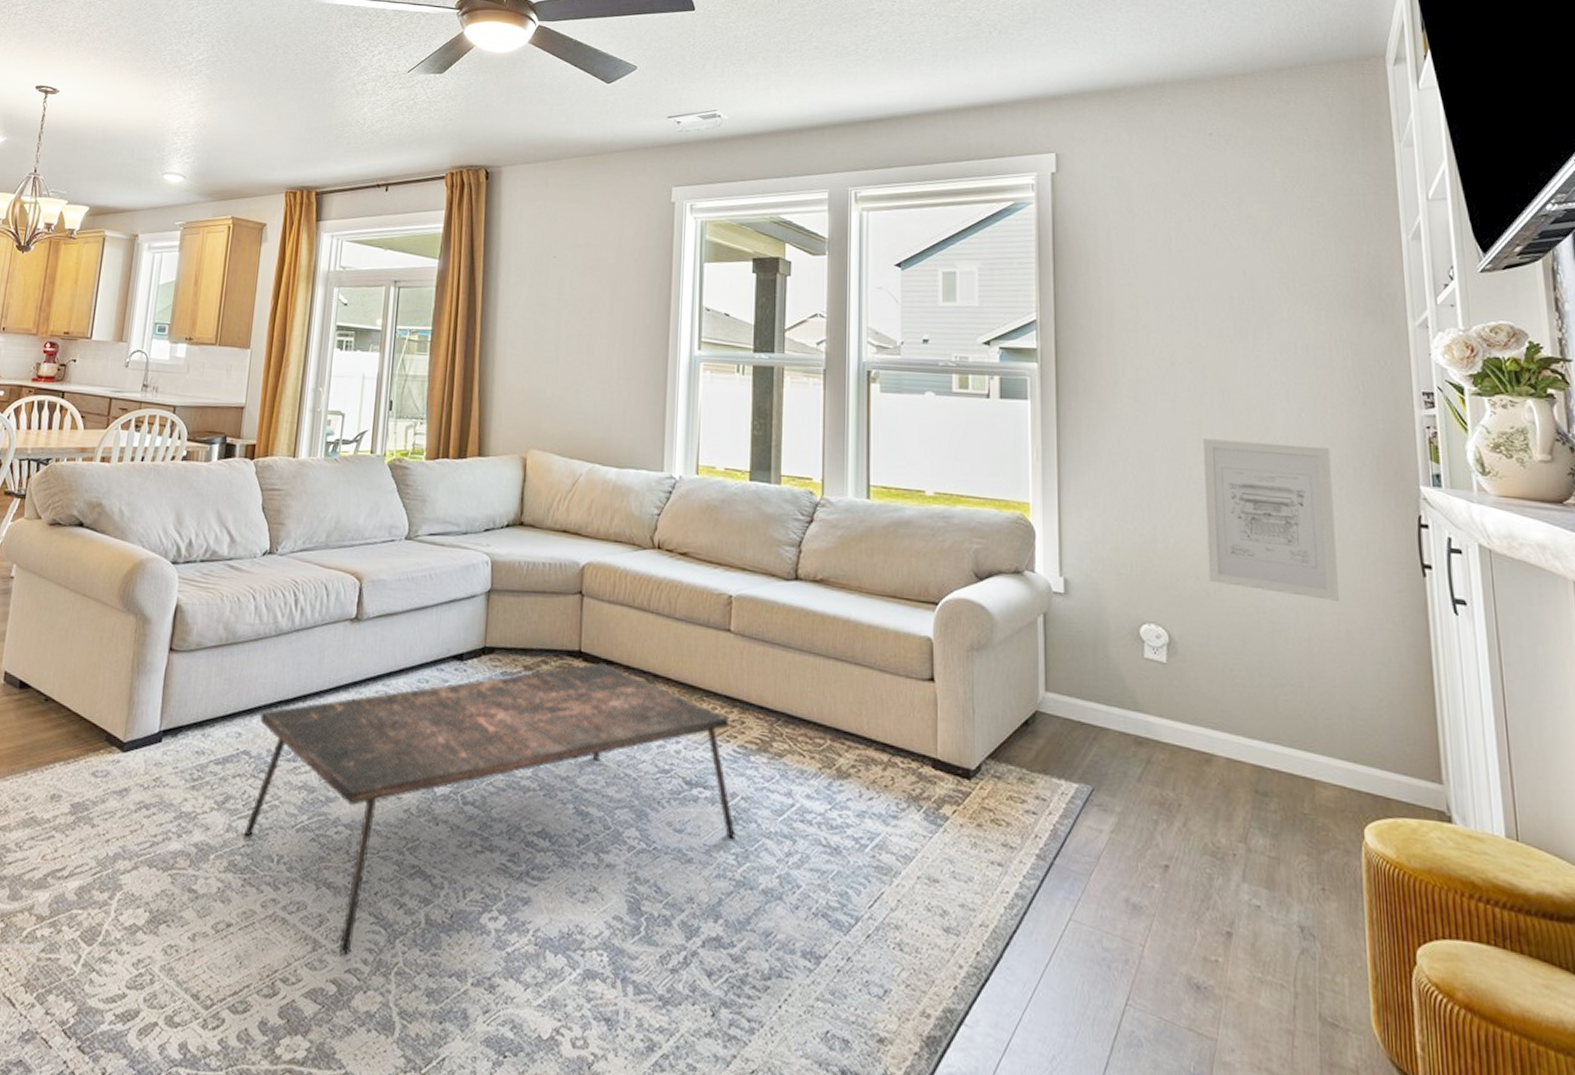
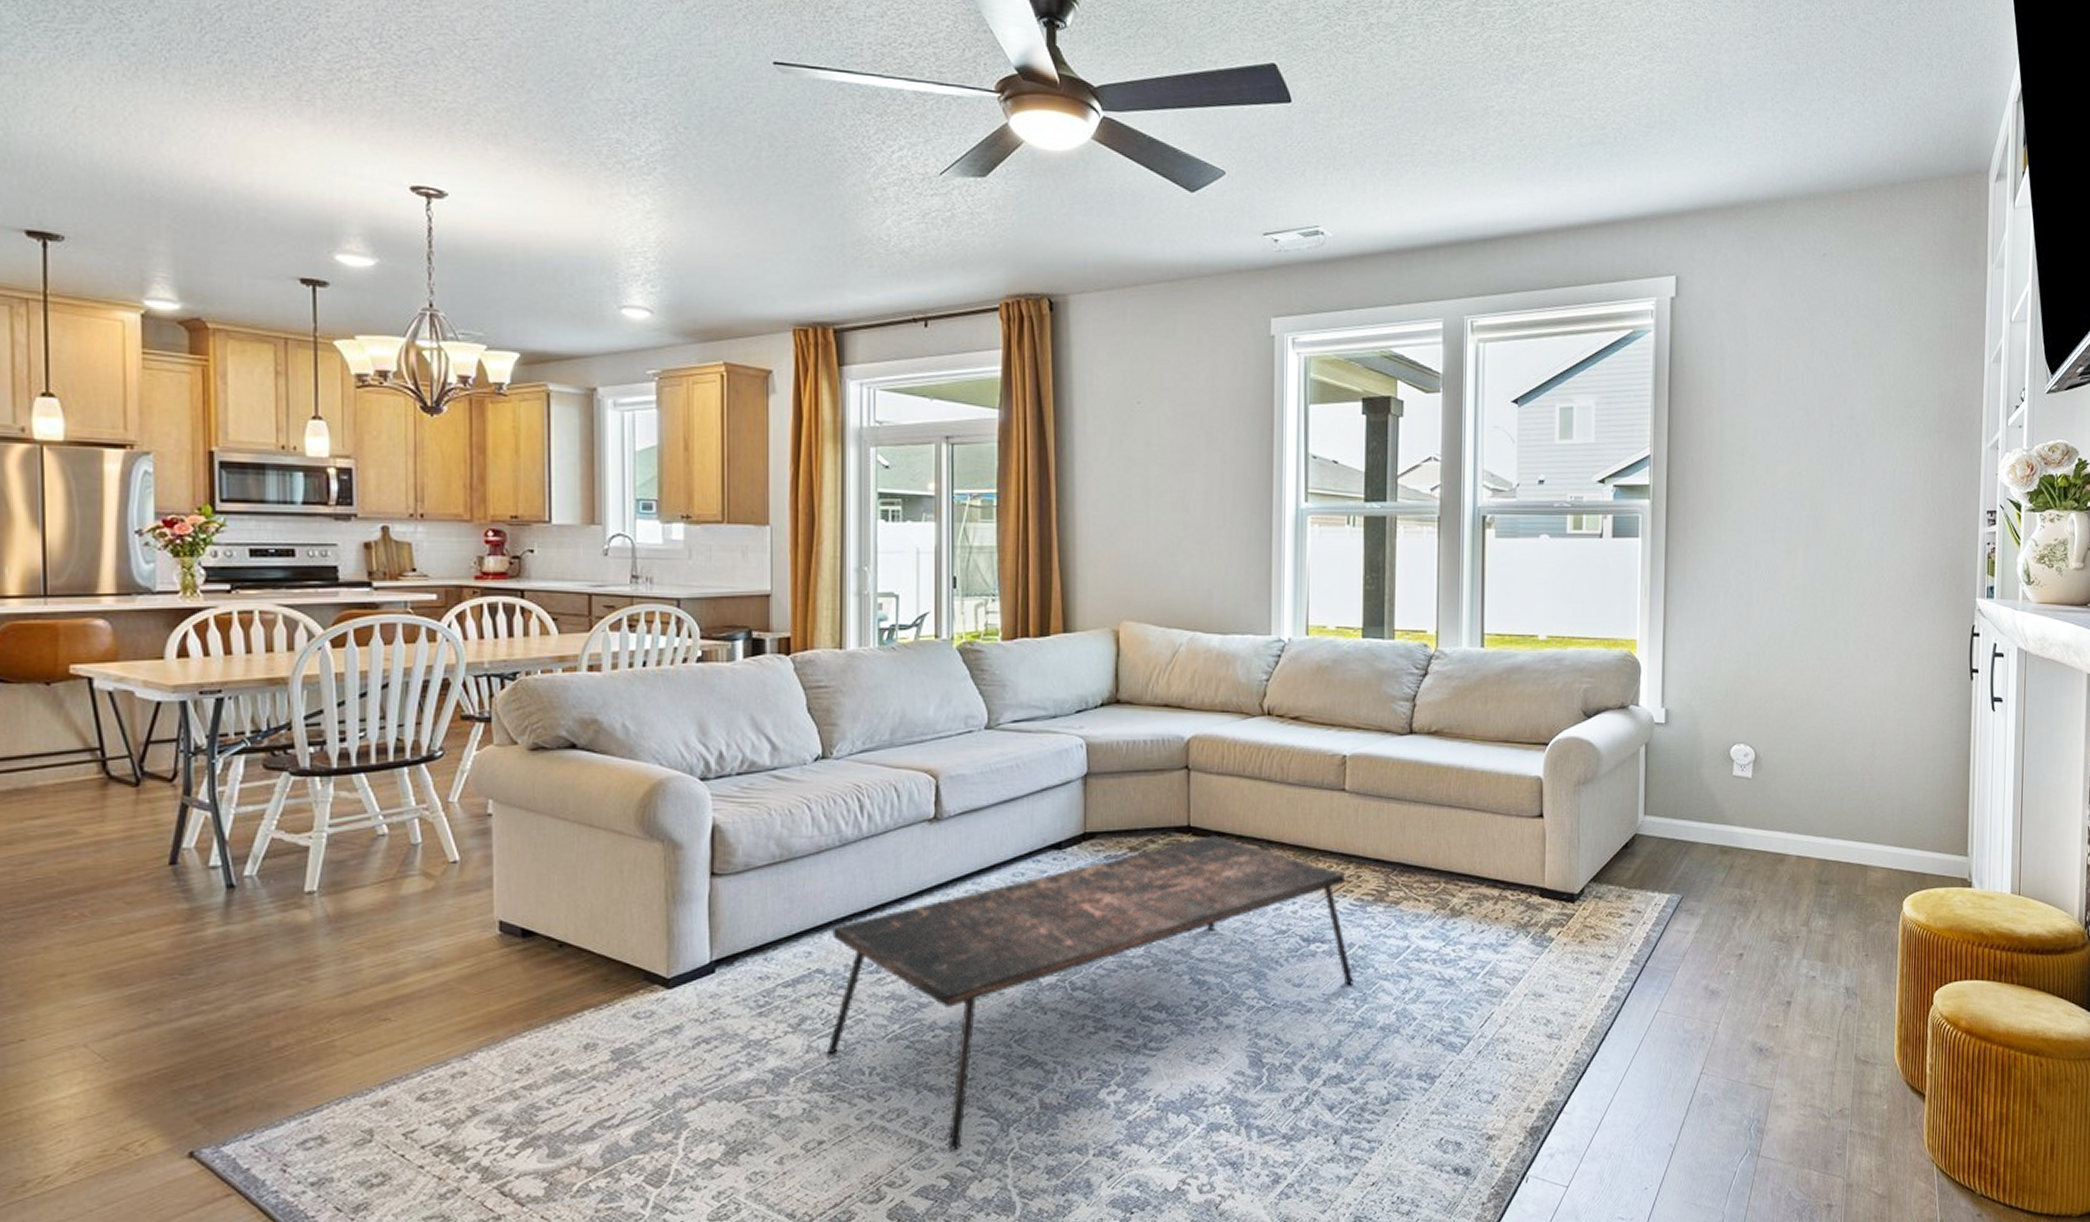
wall art: present [1203,438,1339,601] -> none [1793,566,1905,708]

